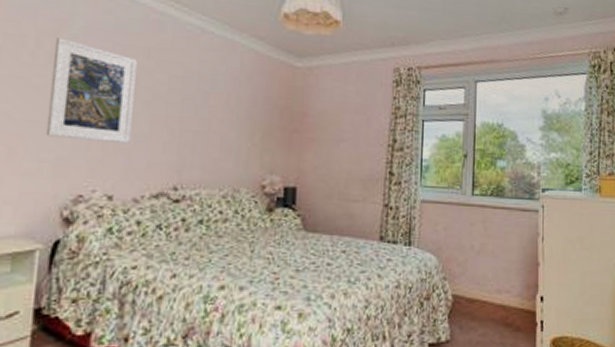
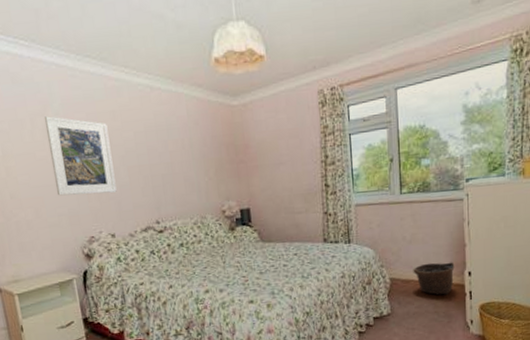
basket: none [479,281,526,322] -> present [413,262,455,295]

